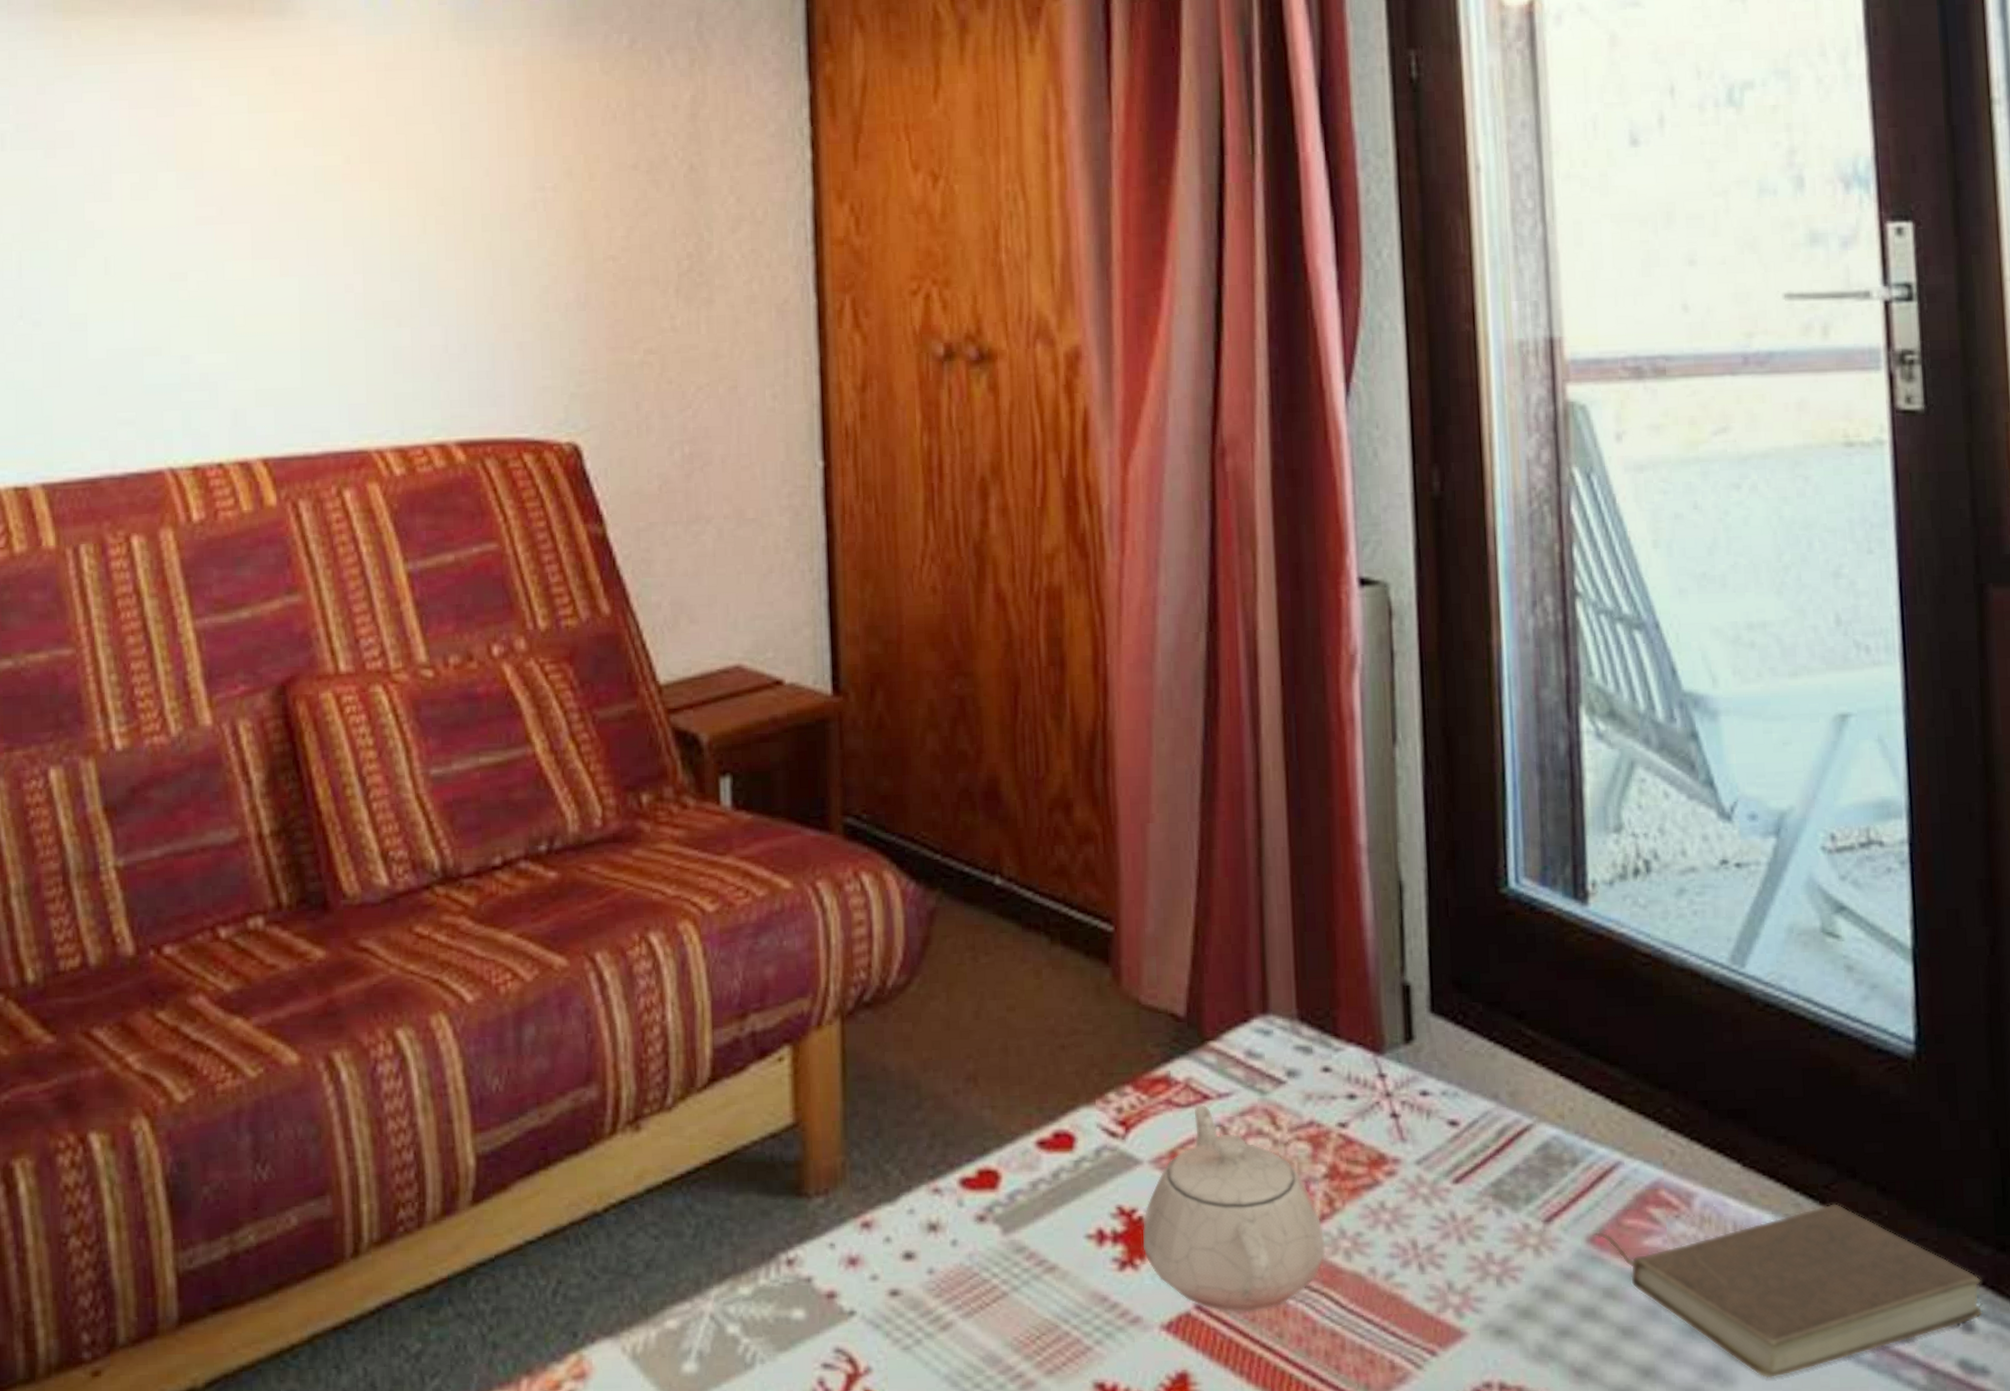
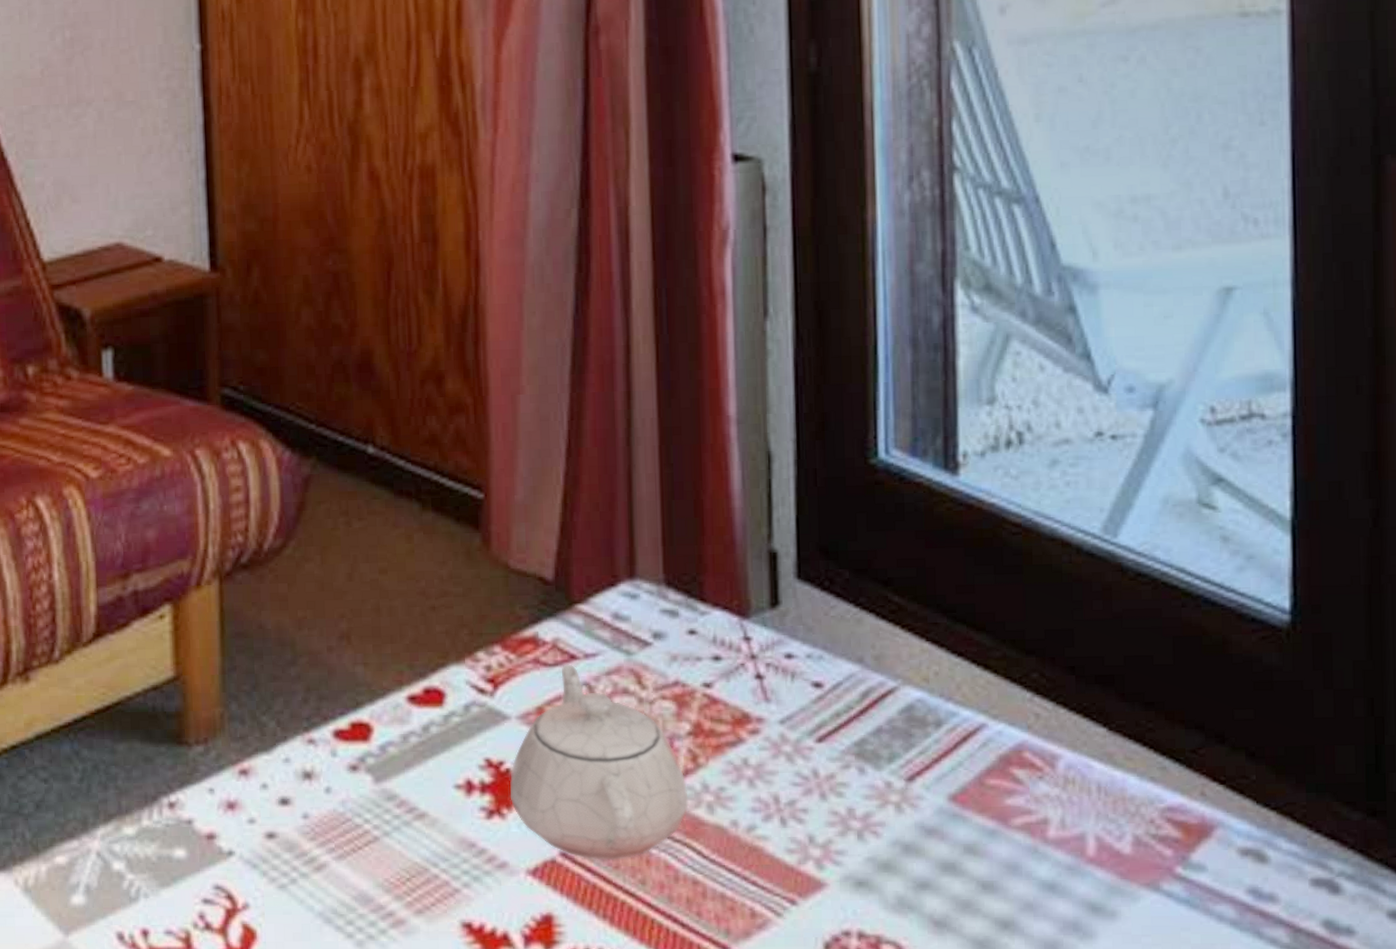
book: present [1593,1203,1982,1379] -> none [956,768,1350,934]

